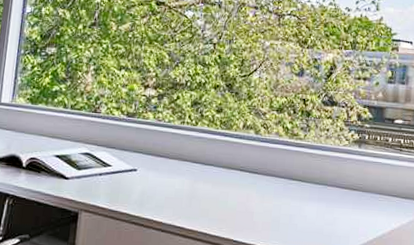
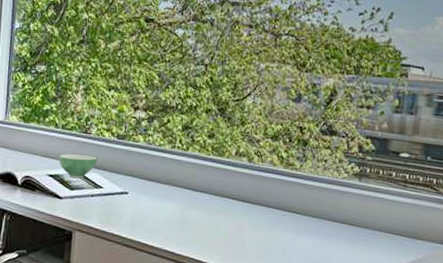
bowl: none [66,133,108,159] -> present [58,153,99,179]

